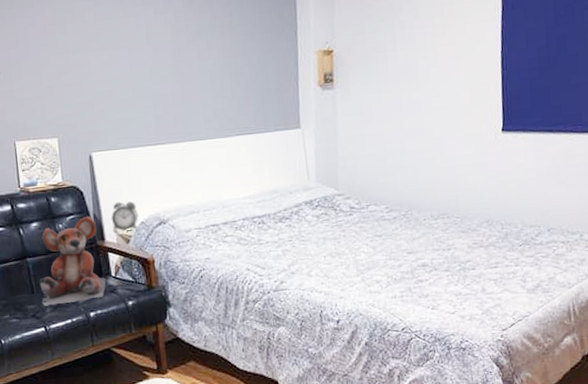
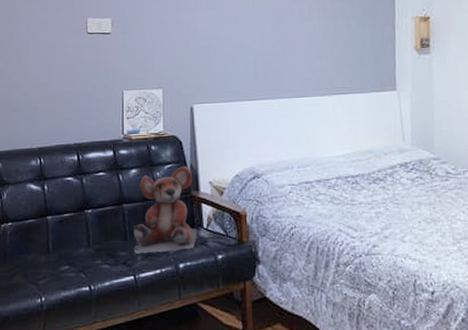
alarm clock: present [111,201,139,232] -> none [207,153,234,183]

